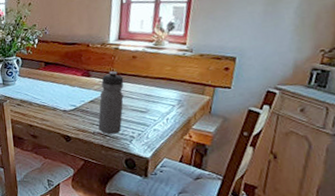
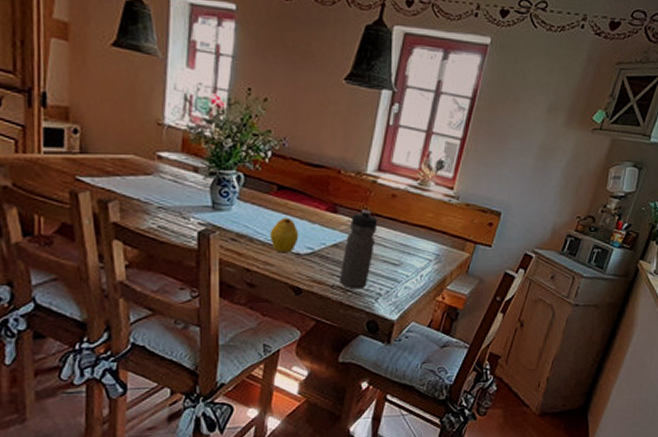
fruit: none [43,84,64,111] -> present [270,218,299,253]

